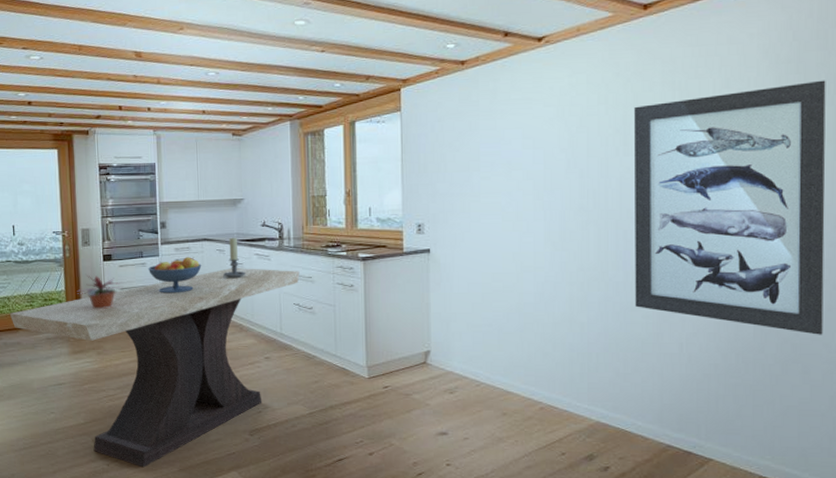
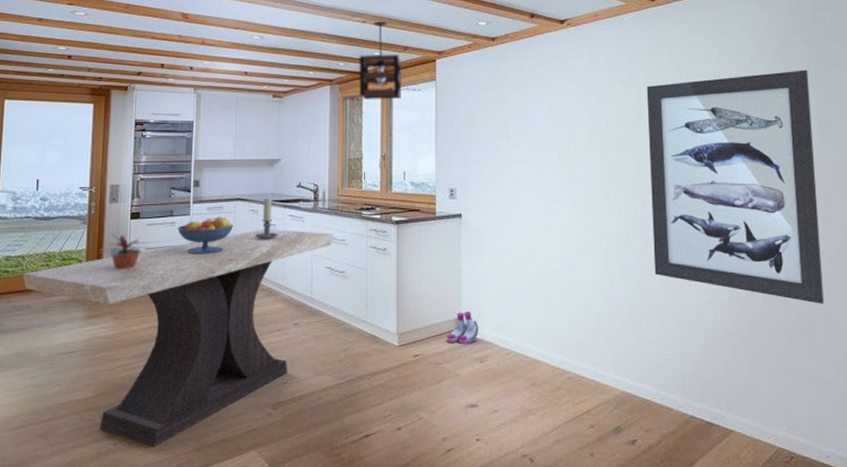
pendant light: none [319,49,366,134] -> present [359,21,402,100]
boots: none [416,344,448,376] -> present [446,311,479,344]

